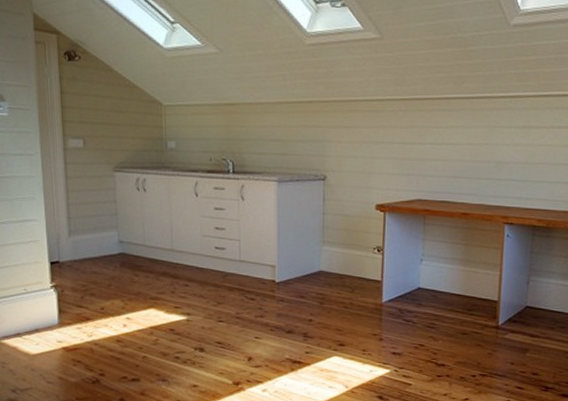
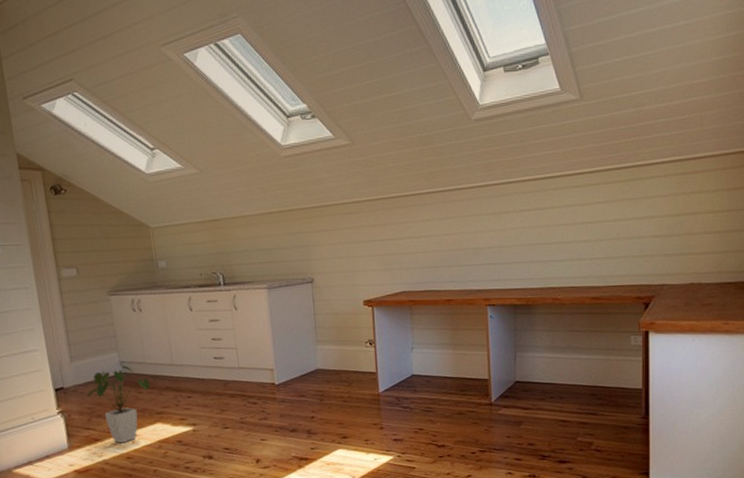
house plant: none [82,242,148,326] -> present [86,363,151,444]

